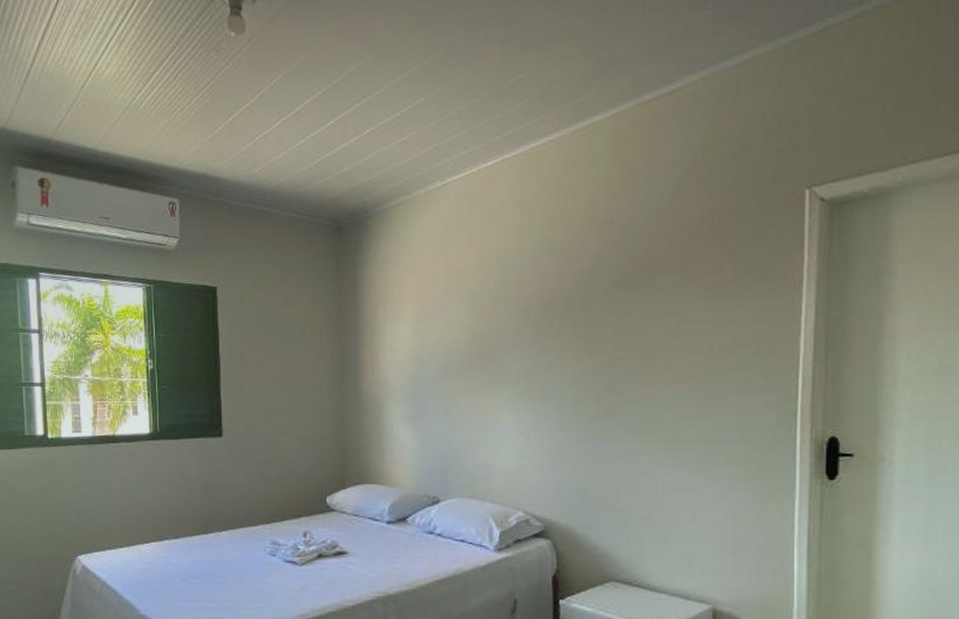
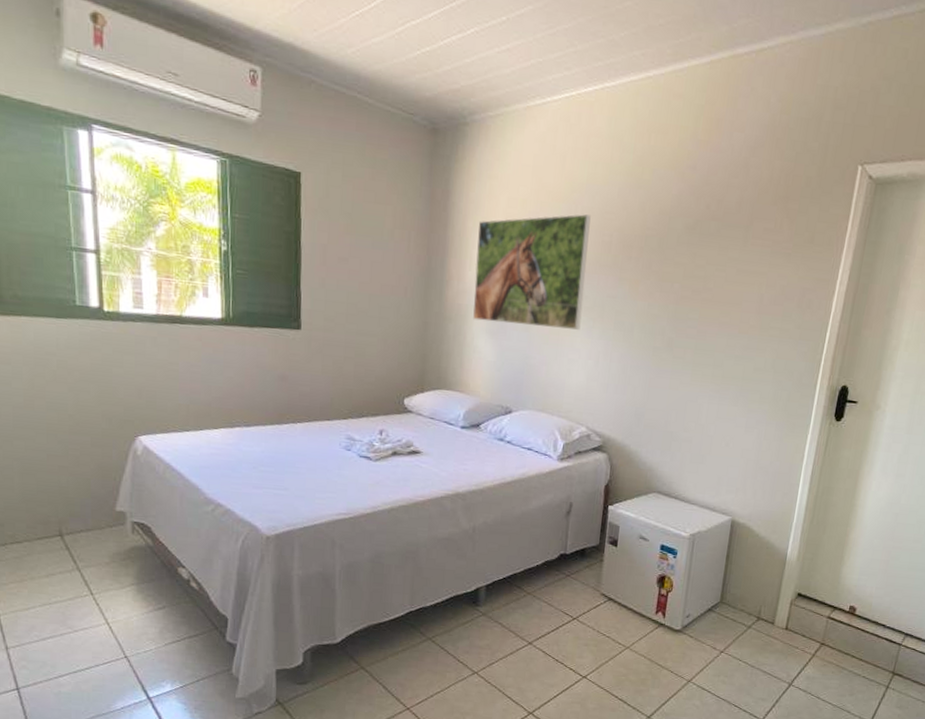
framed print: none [388,286,505,408] -> present [473,214,591,330]

